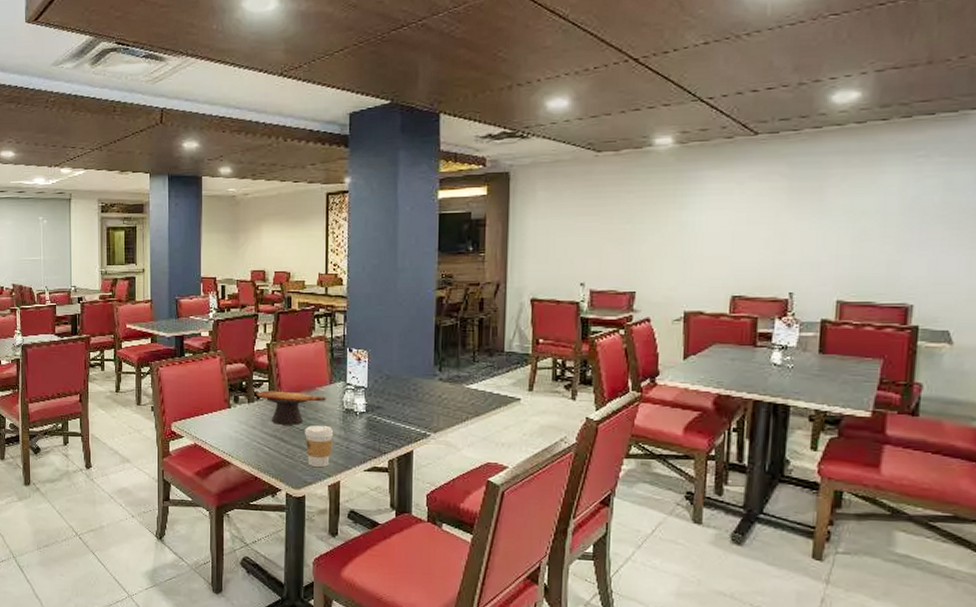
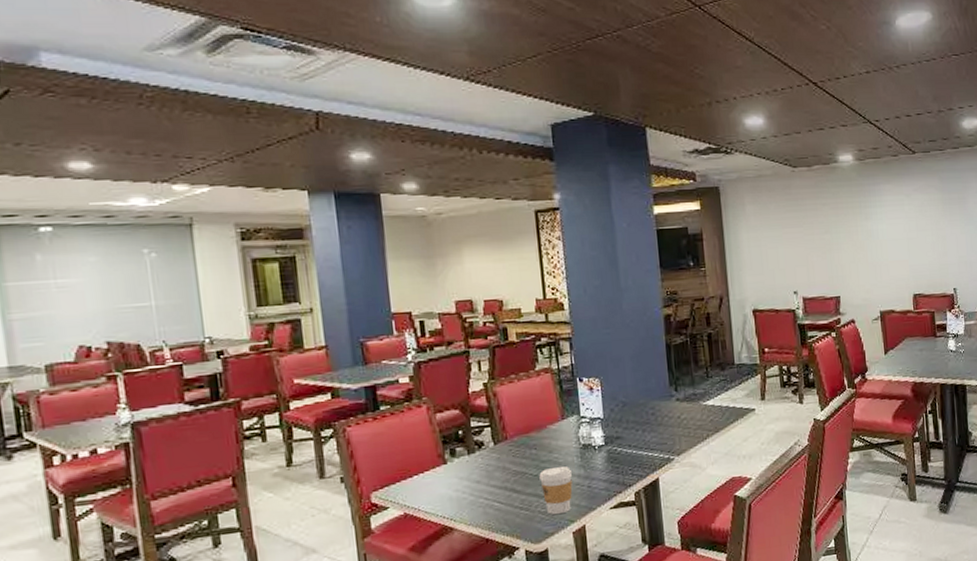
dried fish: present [256,390,326,425] -> none [476,433,560,474]

